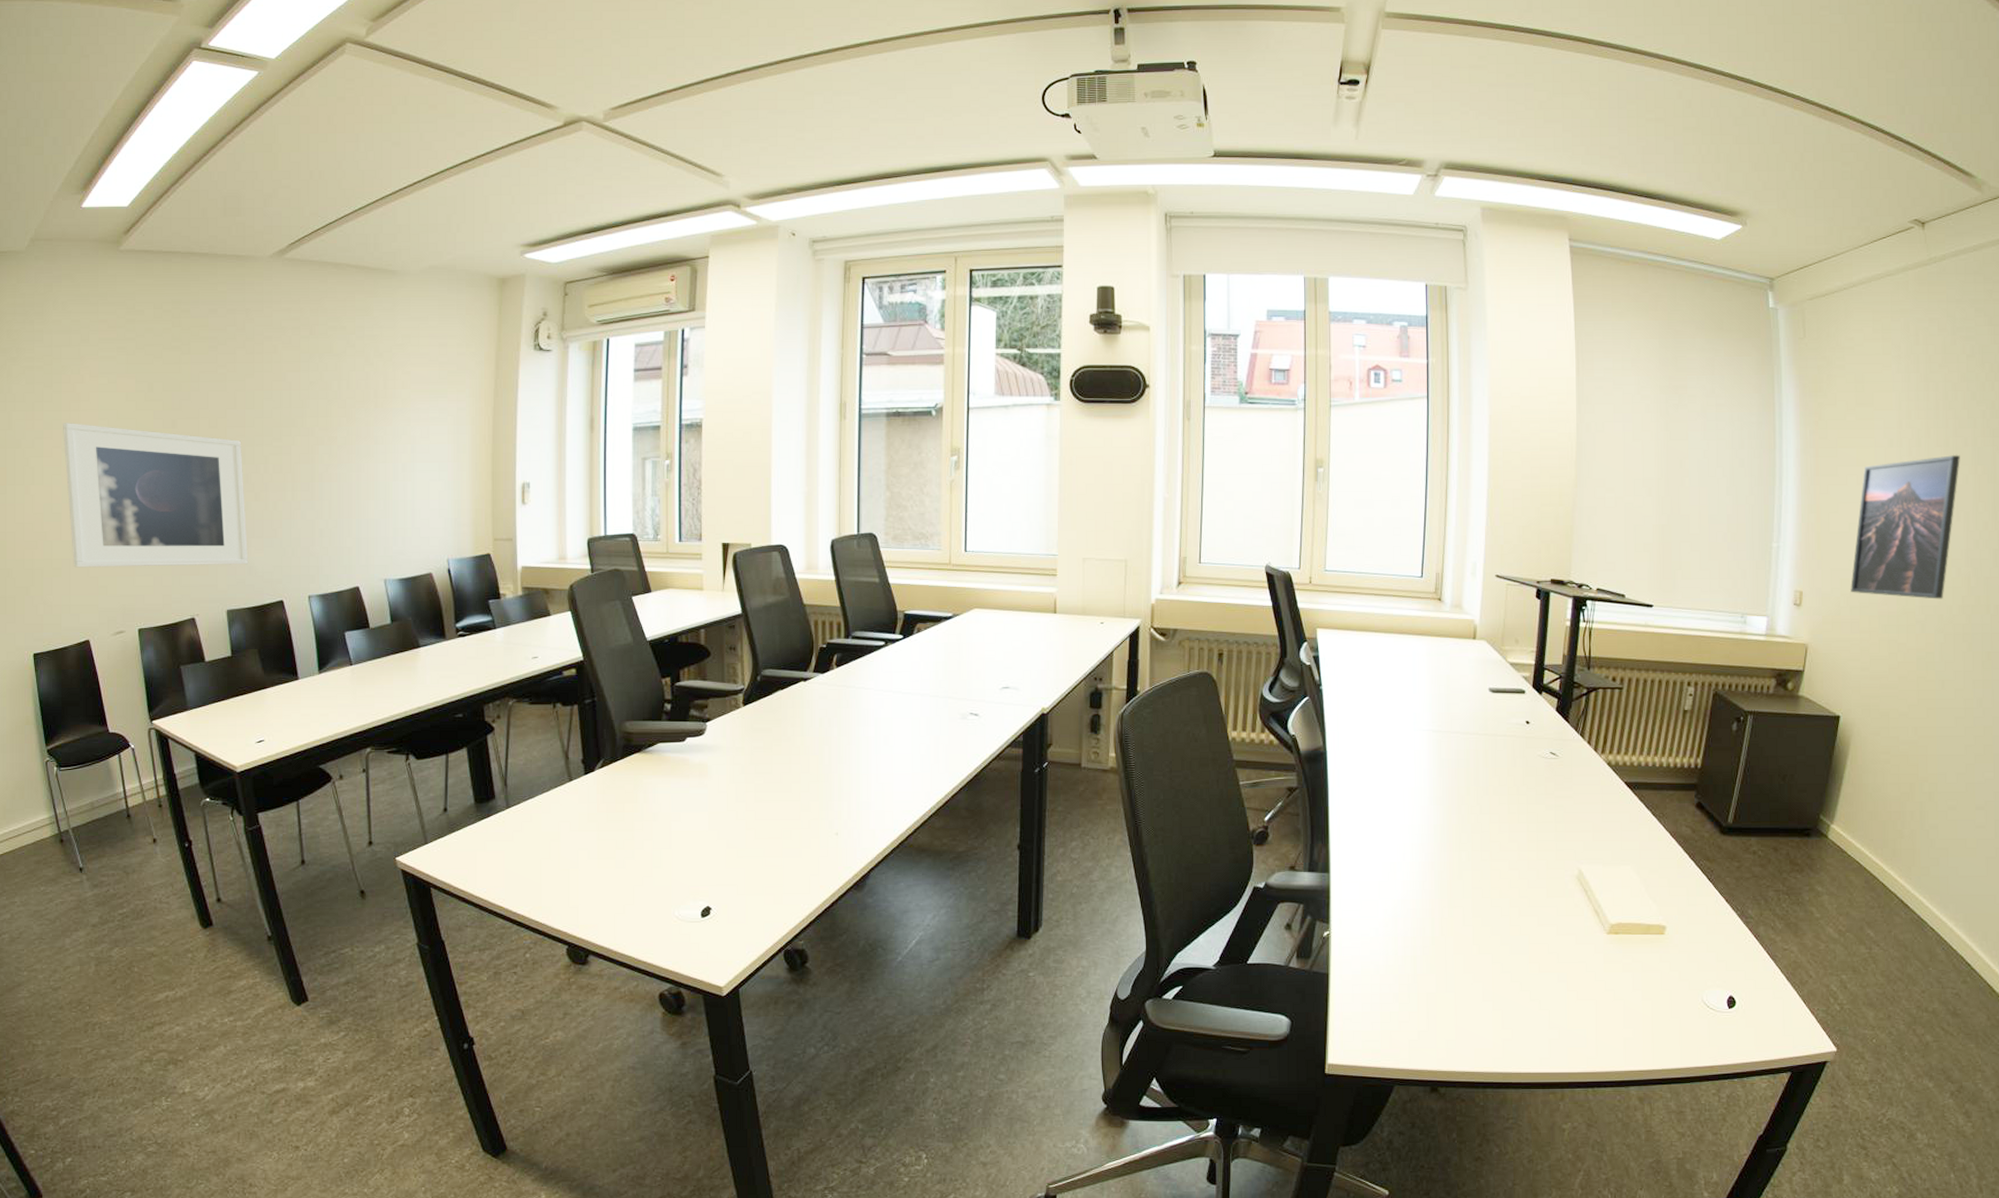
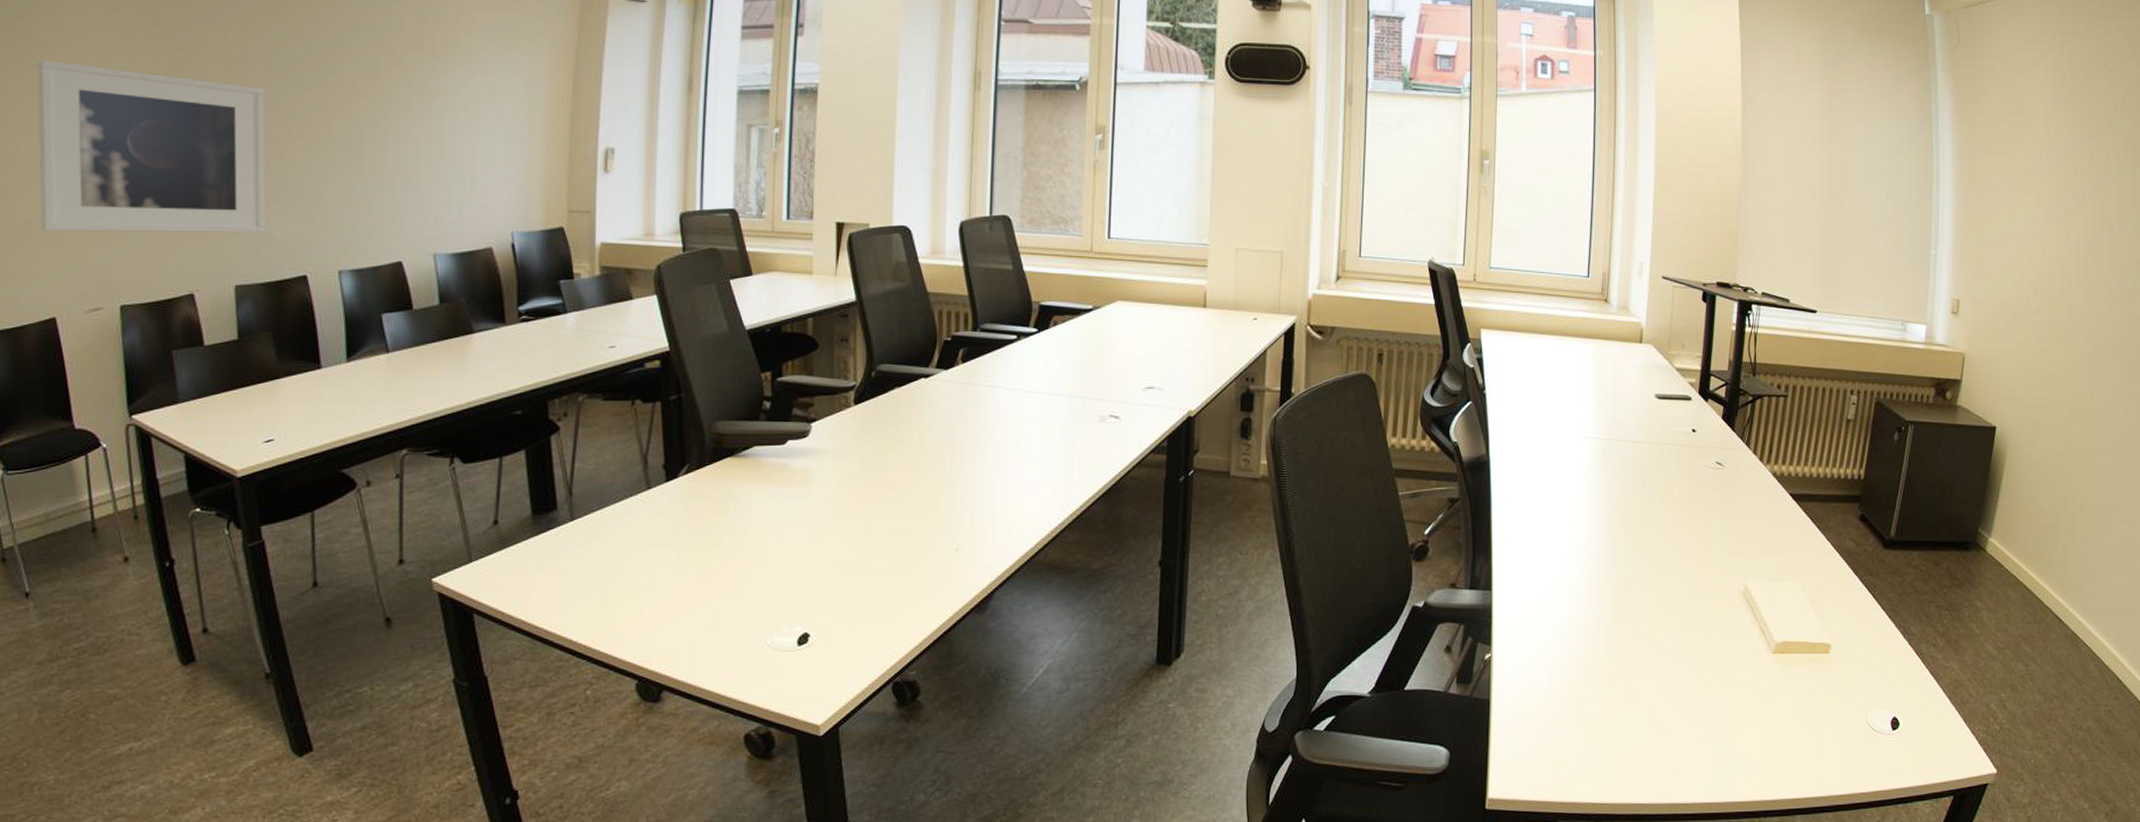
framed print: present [1851,454,1960,599] -> none [2004,166,2104,310]

